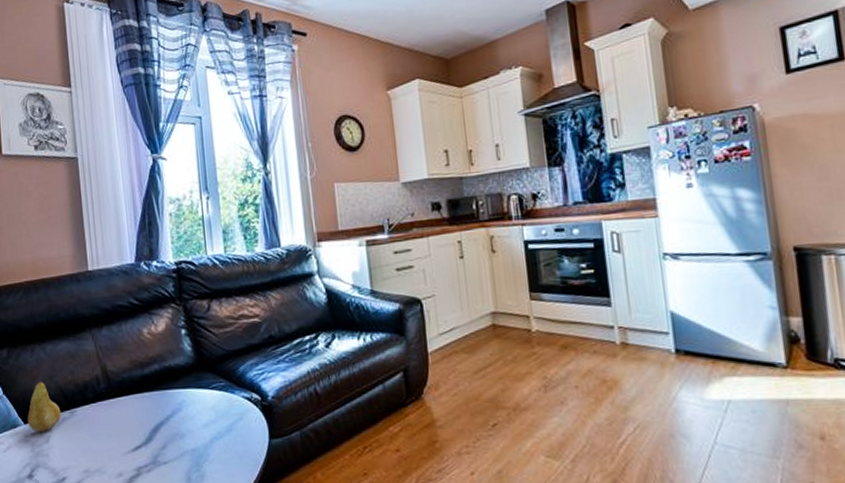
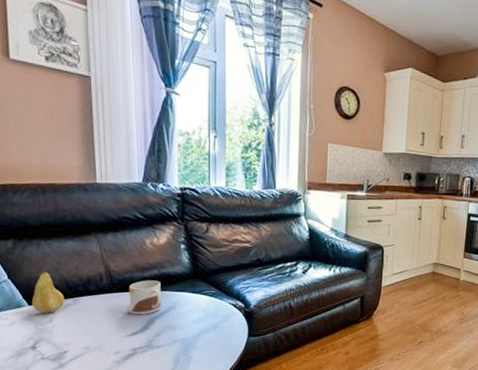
mug: none [127,377,165,423] -> present [127,280,161,315]

